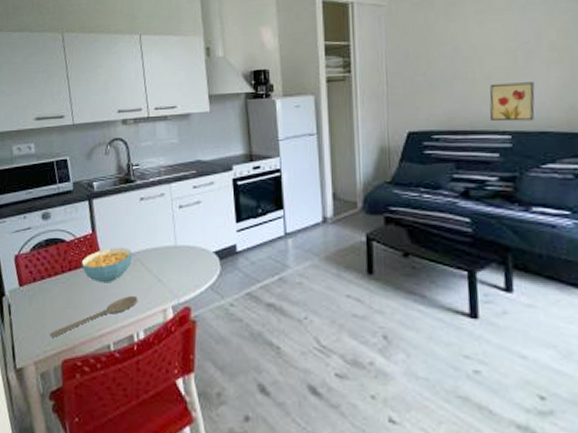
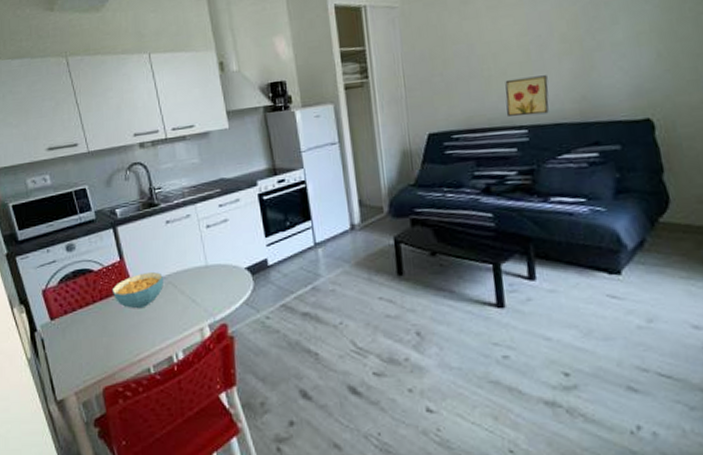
wooden spoon: present [50,296,138,337] -> none [88,319,174,367]

